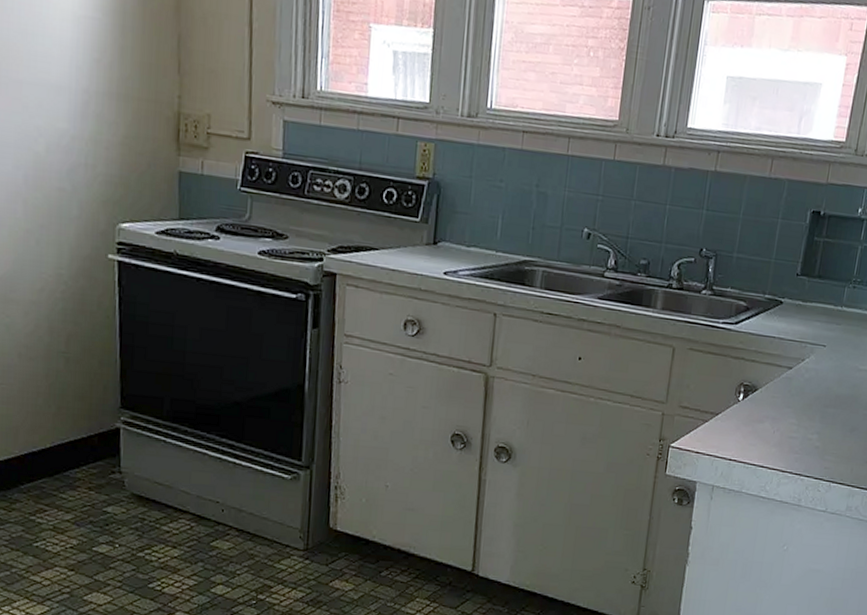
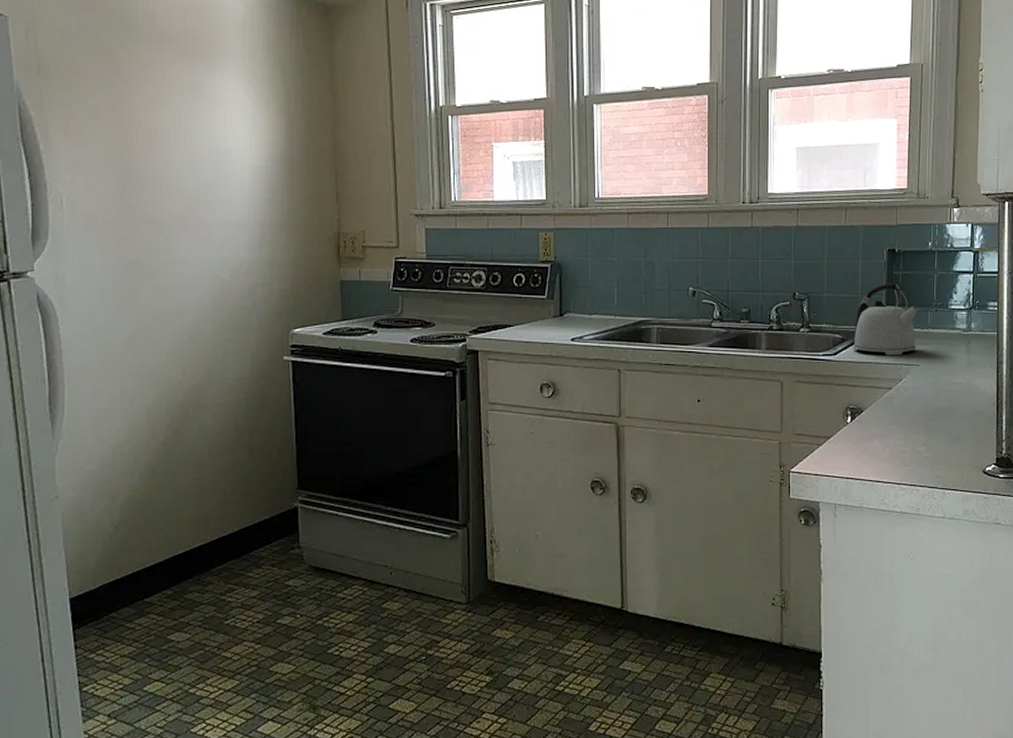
kettle: none [757,249,836,333] -> present [854,283,919,356]

